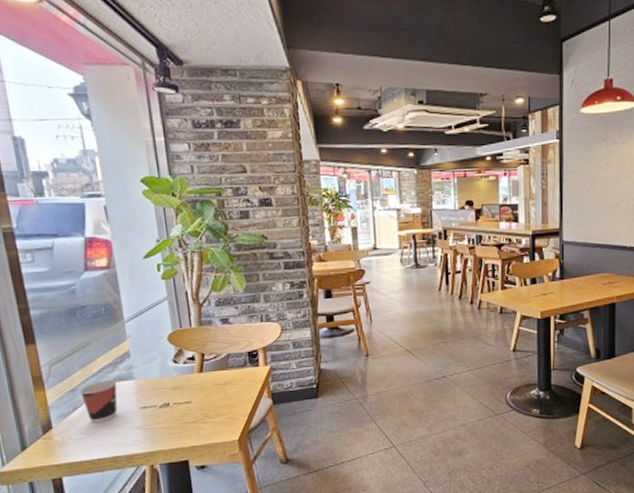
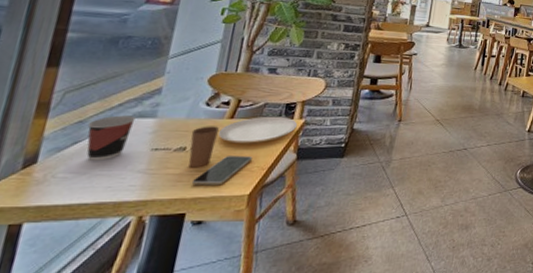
cup: none [169,381,195,421] -> present [188,126,219,168]
mobile phone: none [184,405,232,436] -> present [191,156,252,186]
plate: none [193,365,265,395] -> present [217,116,298,144]

